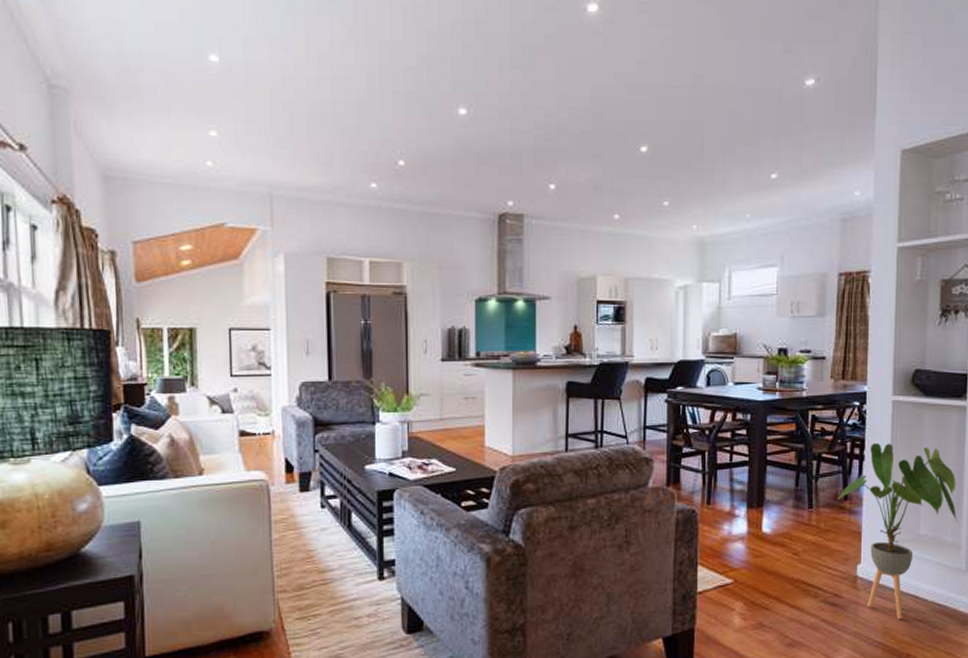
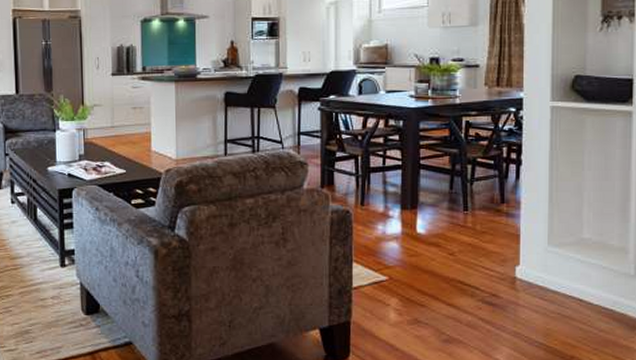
house plant: present [837,443,957,619] -> none [493,148,624,321]

